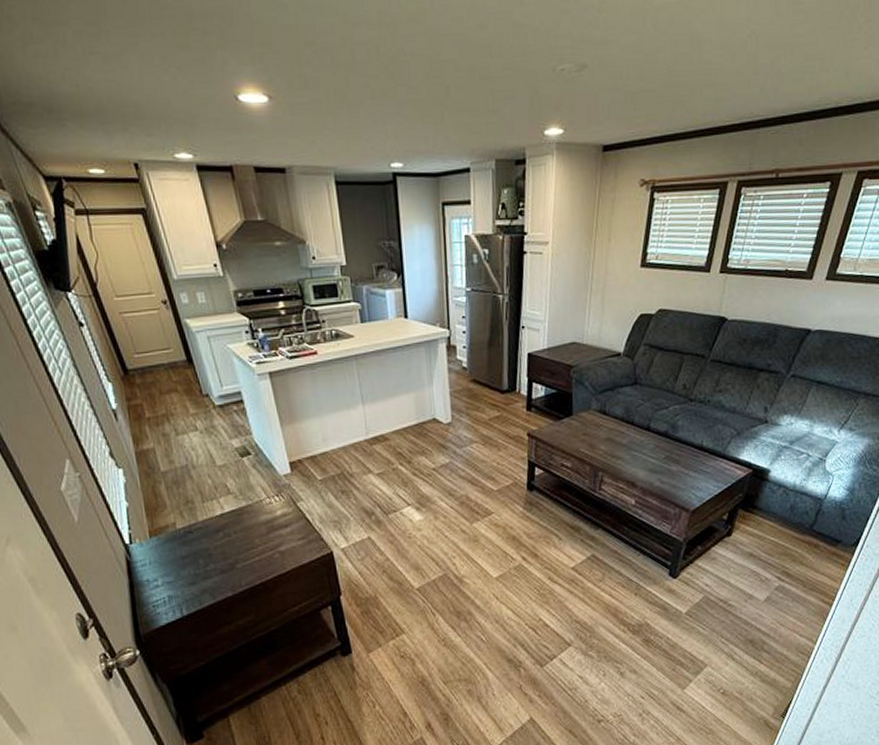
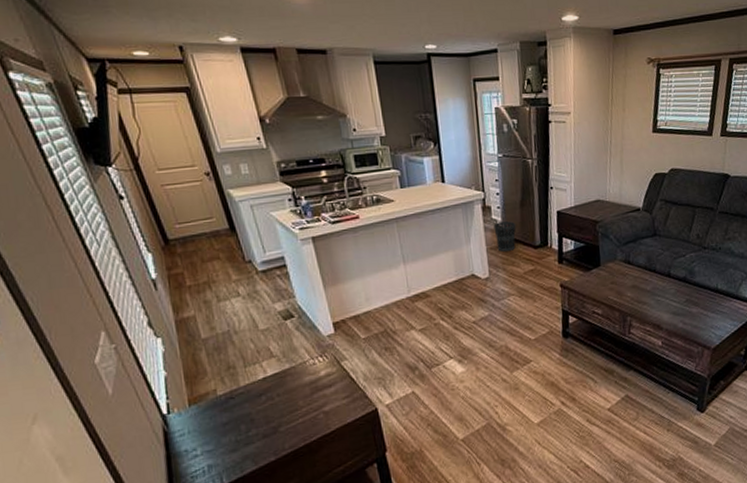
wastebasket: none [458,362,483,396] -> present [493,221,517,252]

